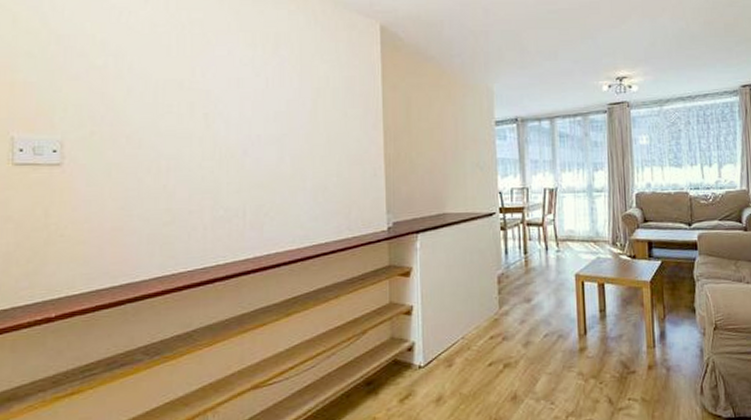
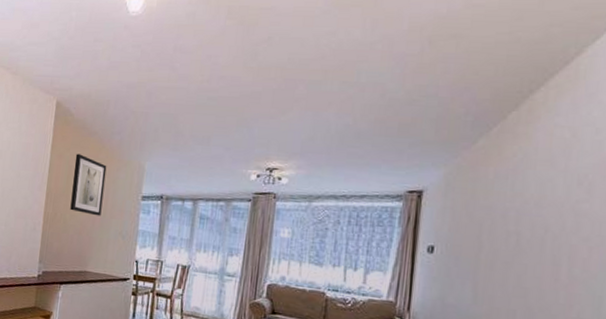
wall art: none [412,82,453,150] -> present [70,153,107,216]

